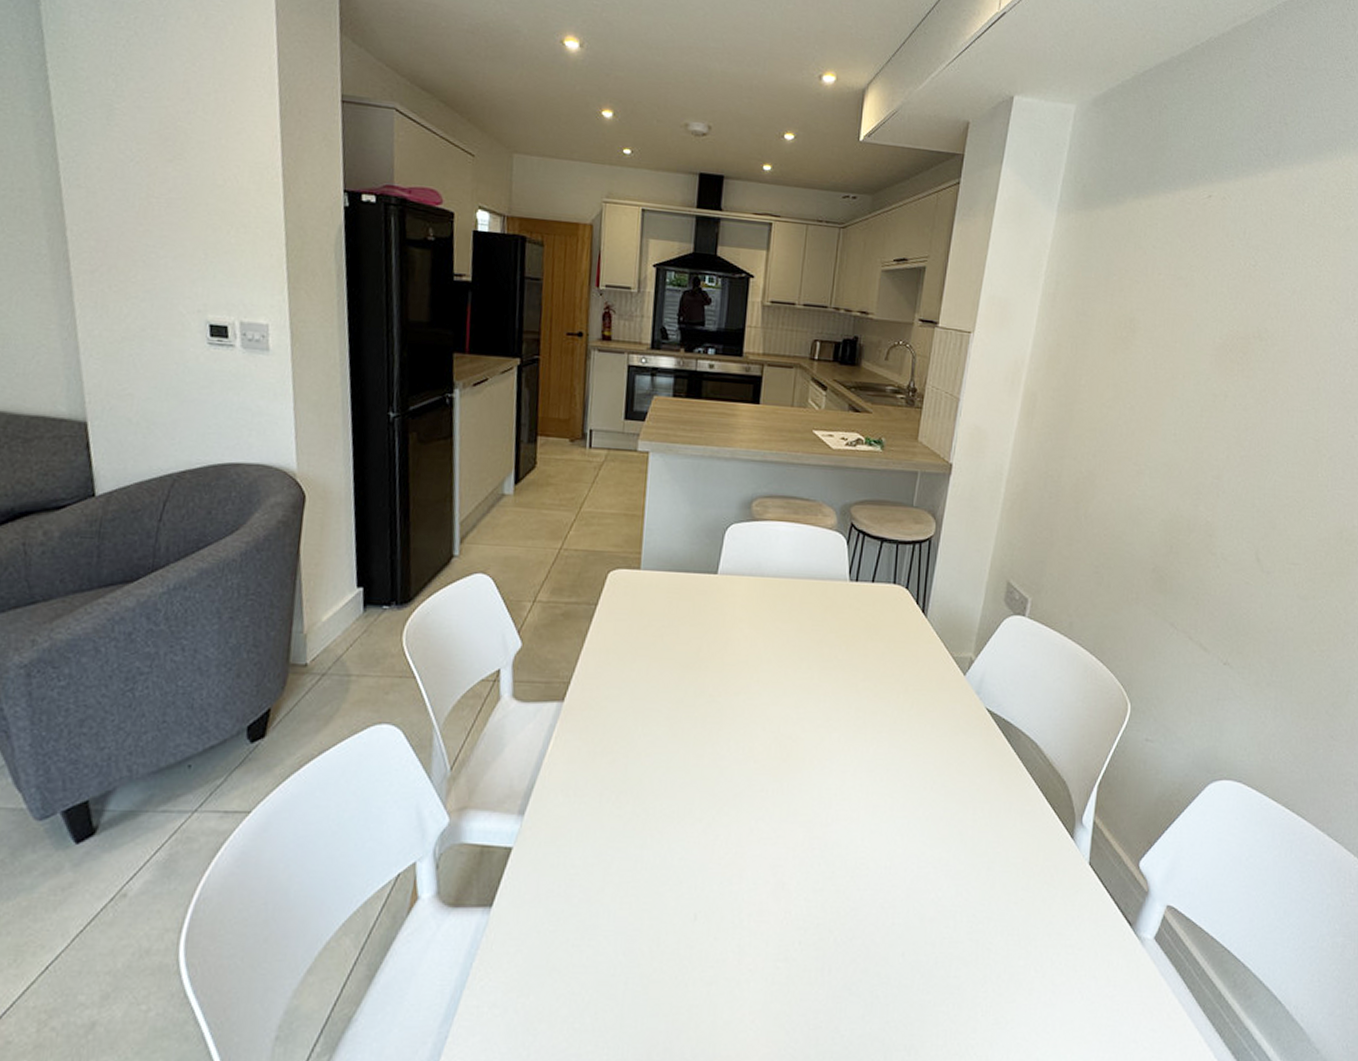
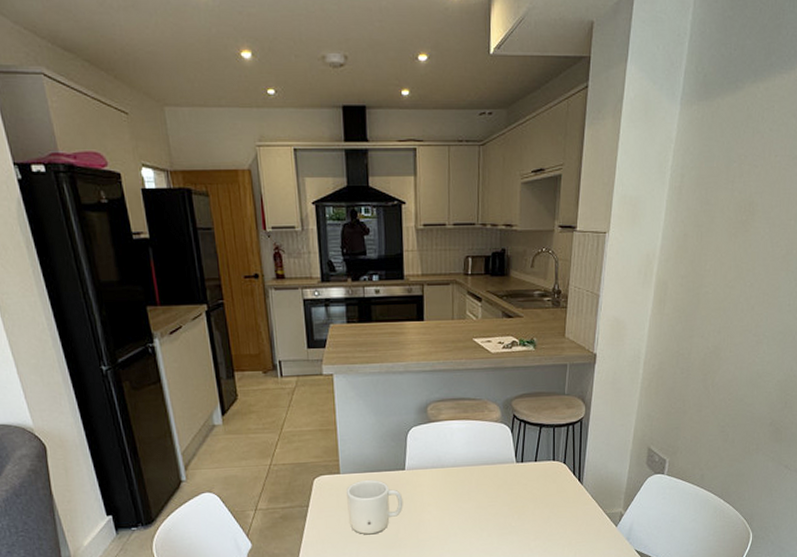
mug: none [643,580,711,649] -> present [346,479,403,535]

